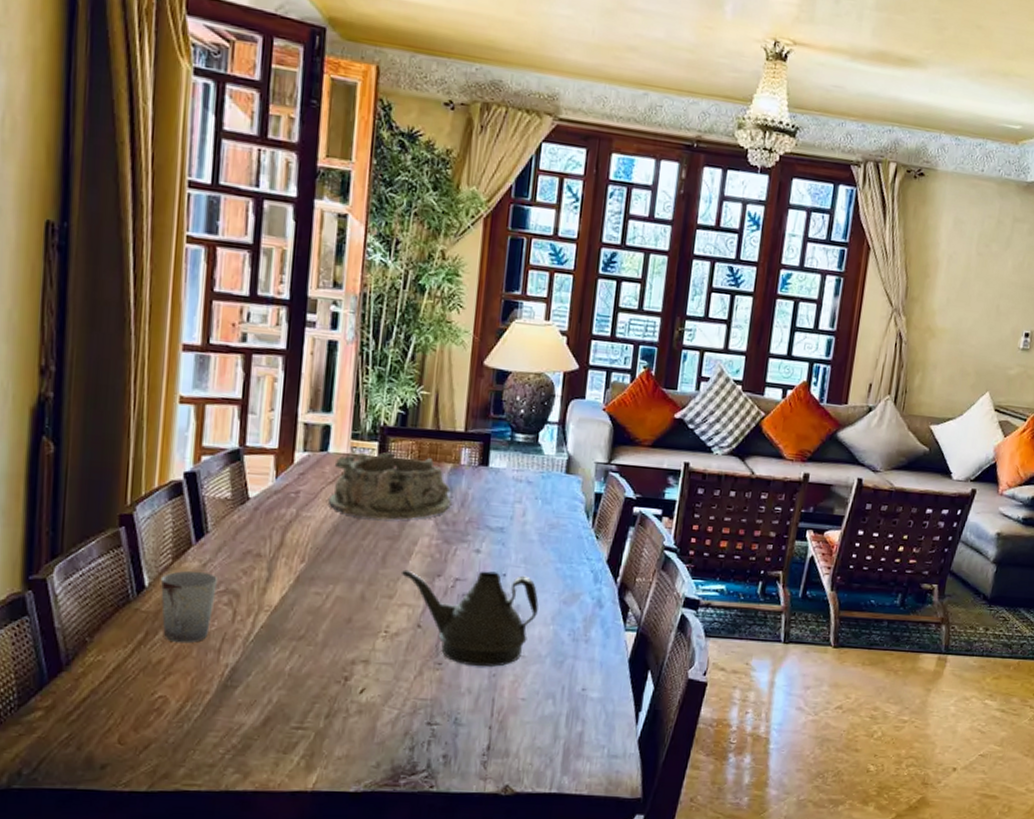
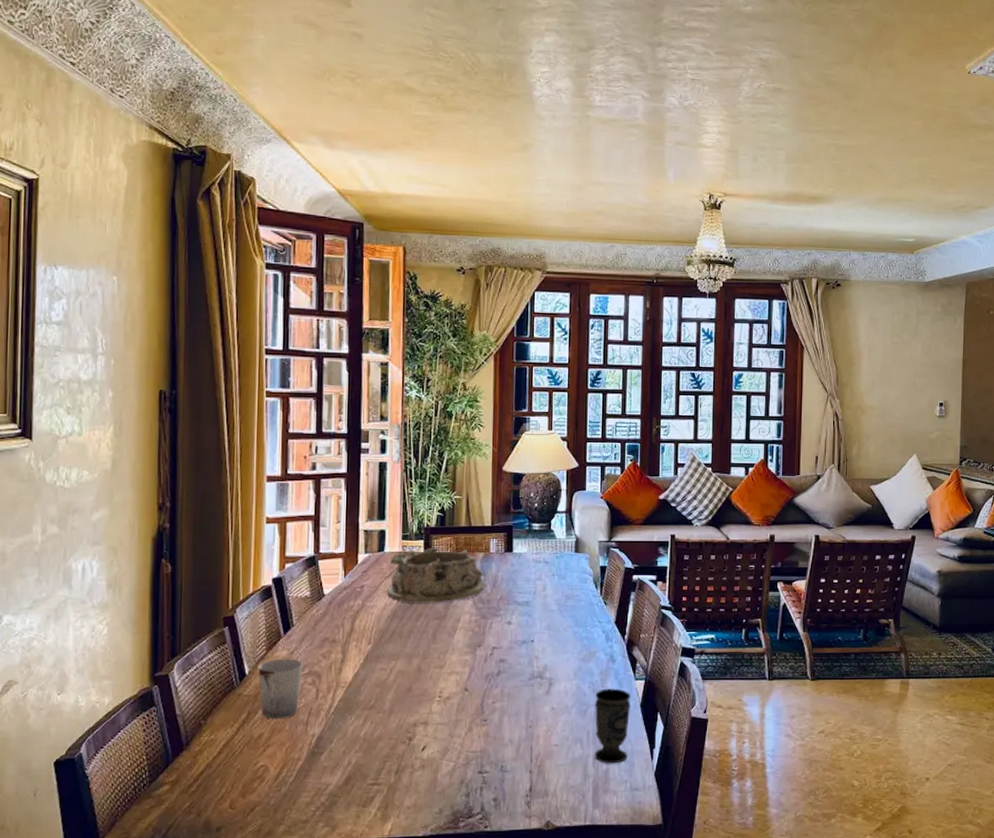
teapot: present [400,569,539,667] -> none [448,639,562,720]
cup: none [568,638,618,726] -> present [594,688,631,764]

